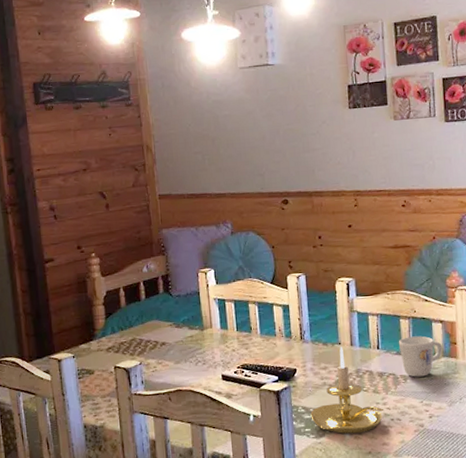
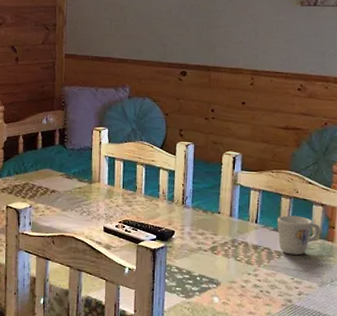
candle holder: present [310,347,384,434] -> none [183,216,255,300]

